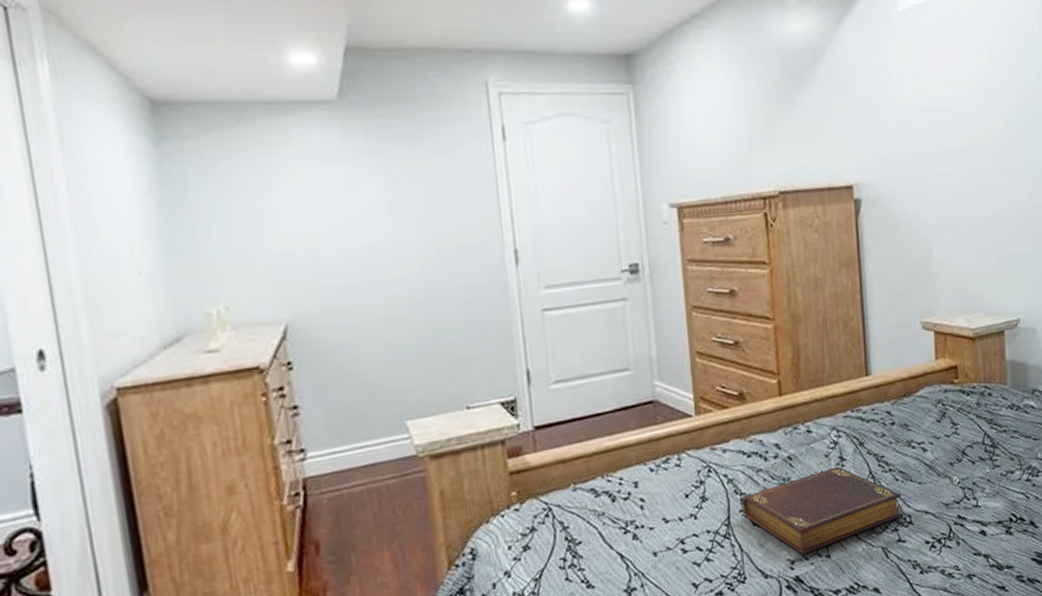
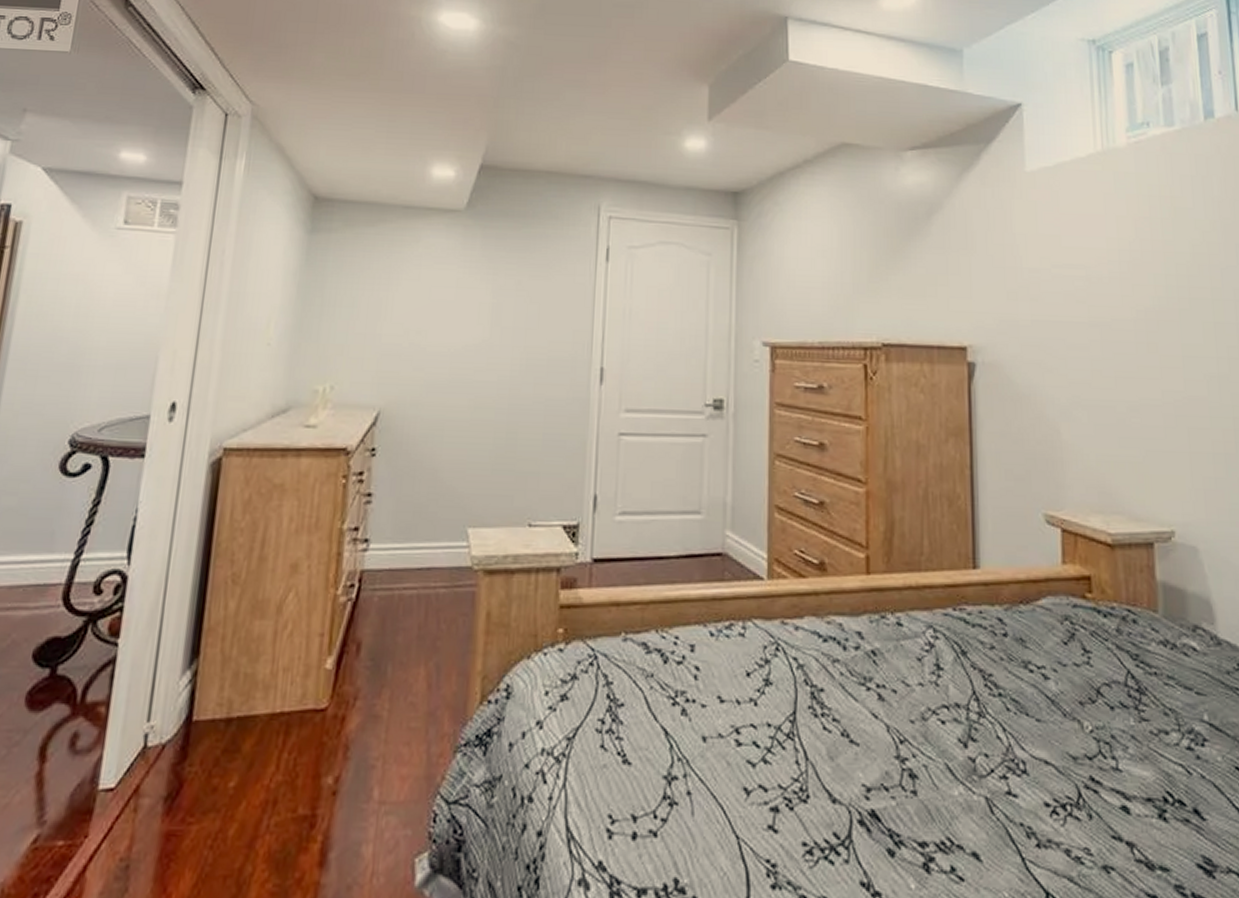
book: present [743,466,903,554] -> none [813,676,1015,782]

